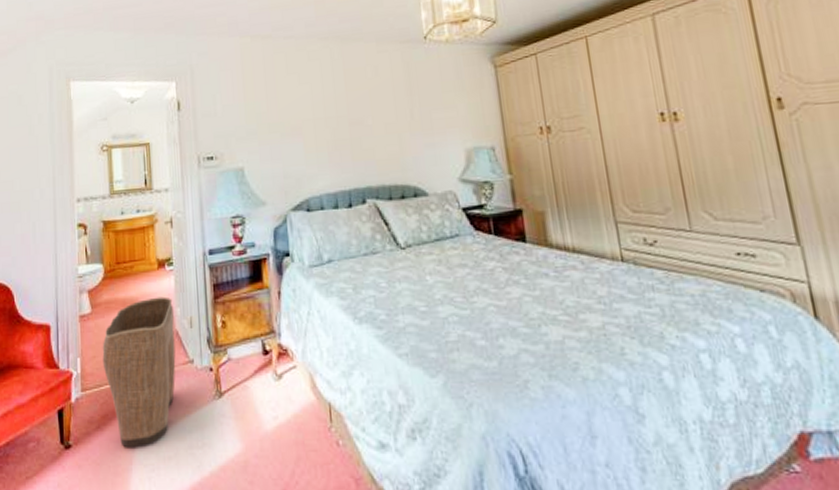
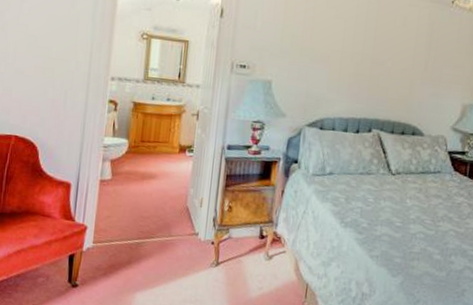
laundry basket: present [102,296,176,447] -> none [116,176,188,294]

